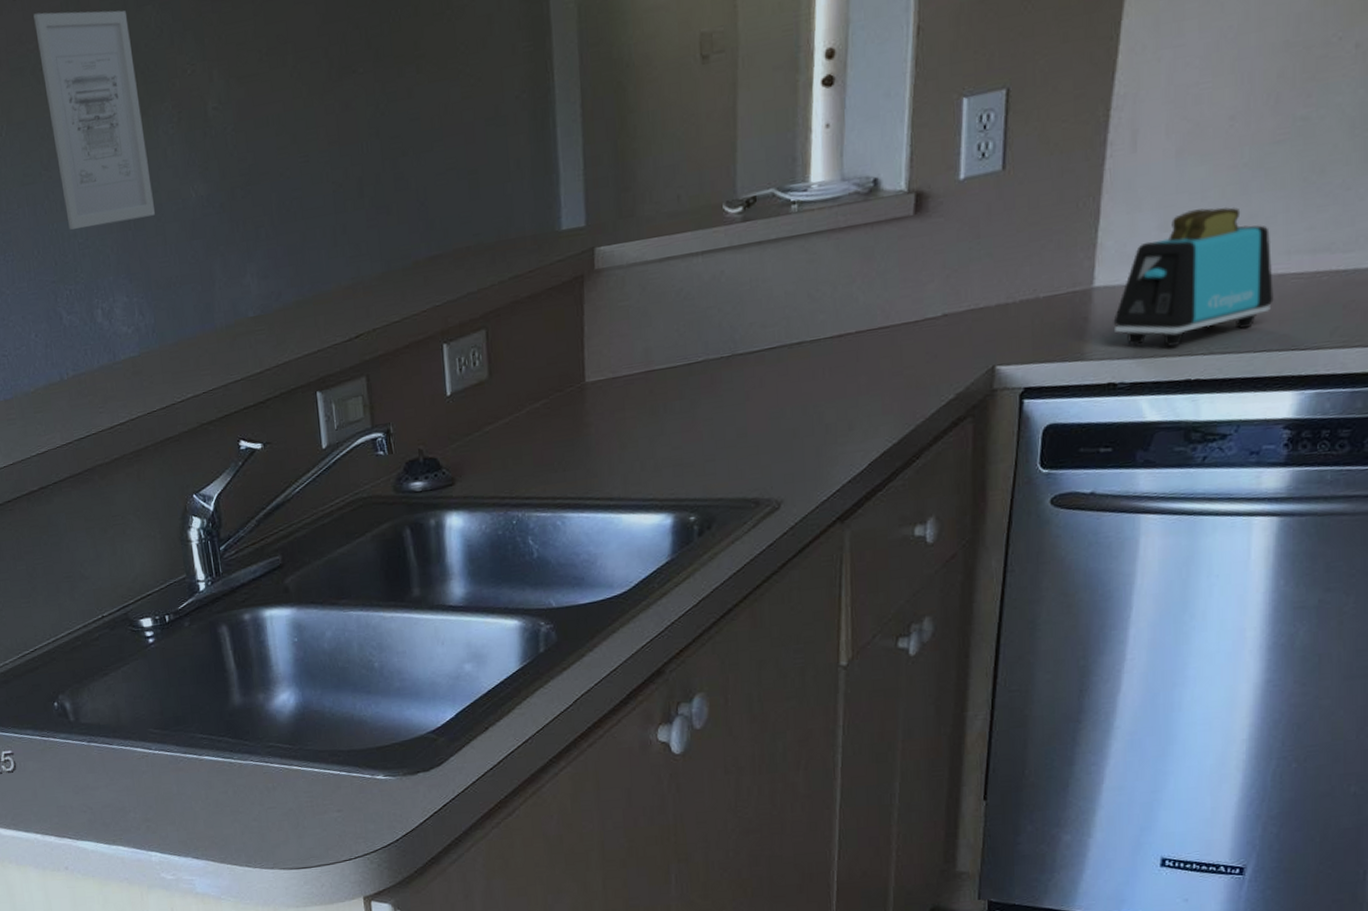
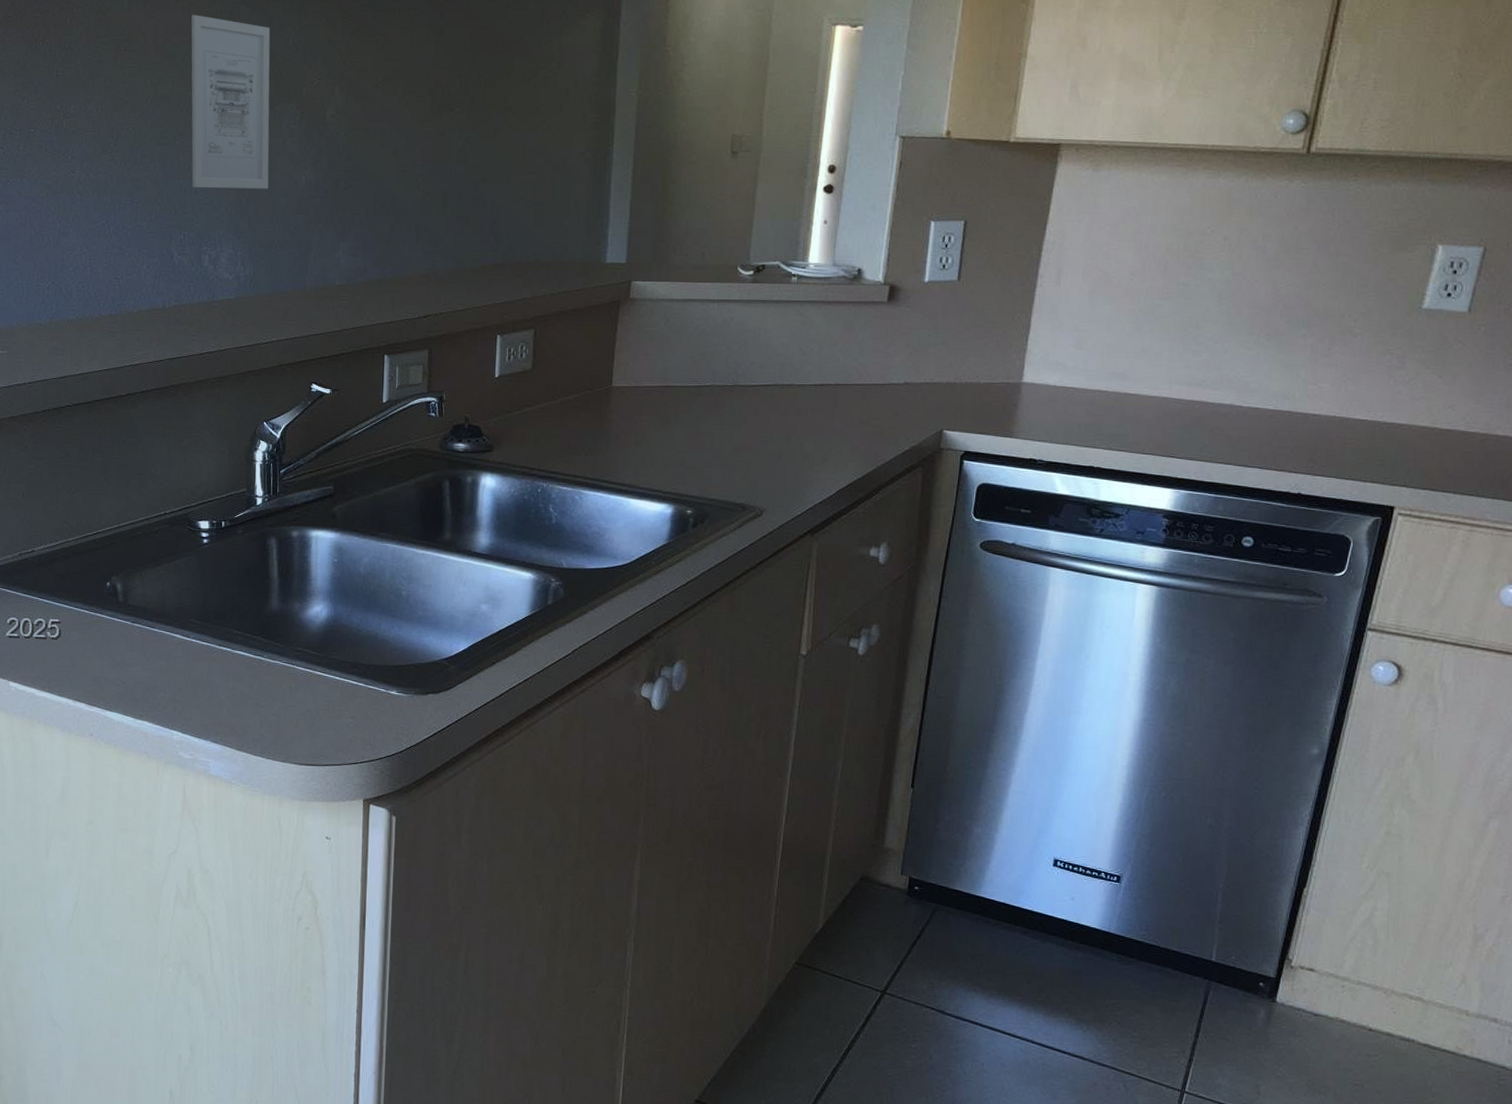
toaster: present [1113,206,1274,347] -> none [1036,337,1159,438]

